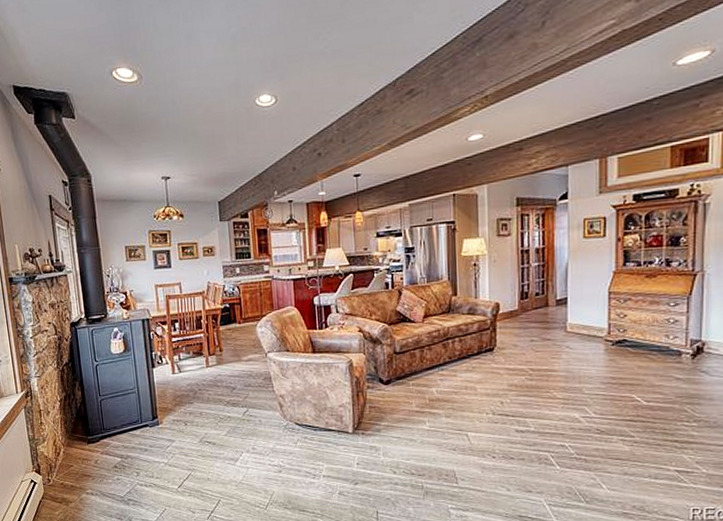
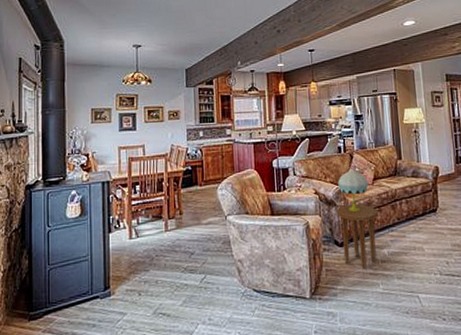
side table: none [382,342,429,408] -> present [336,203,379,270]
table lamp: none [384,306,419,350] -> present [338,169,369,212]

